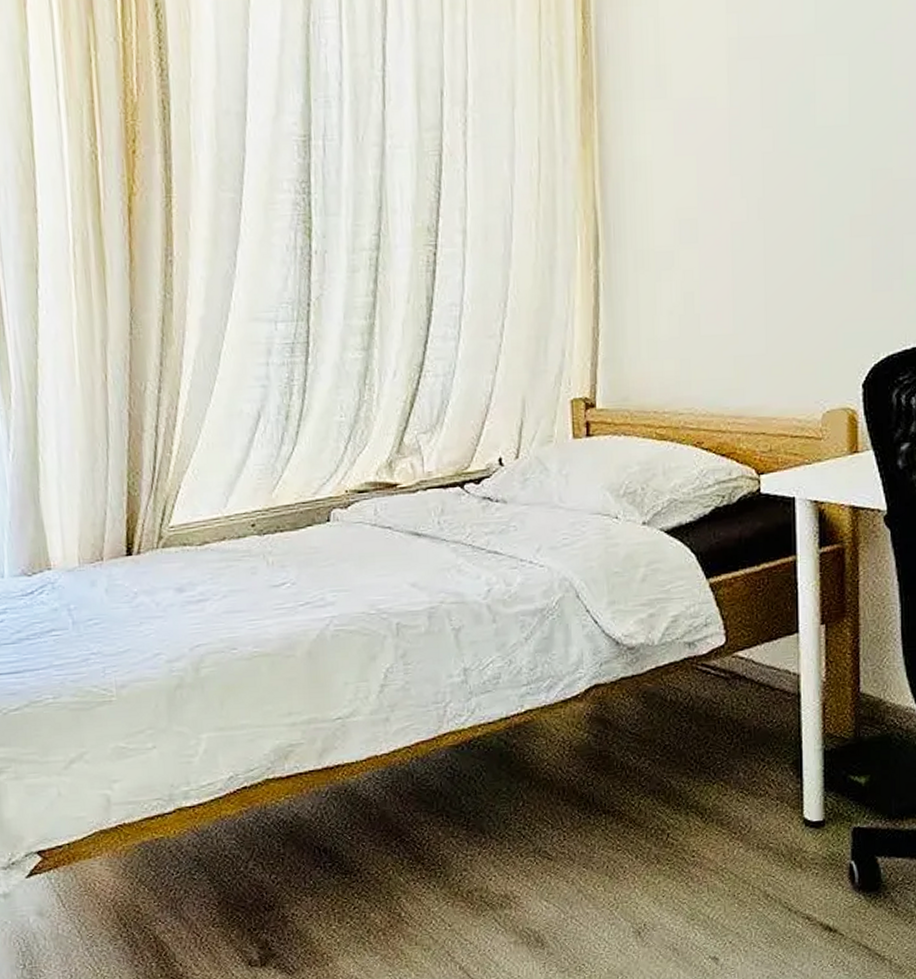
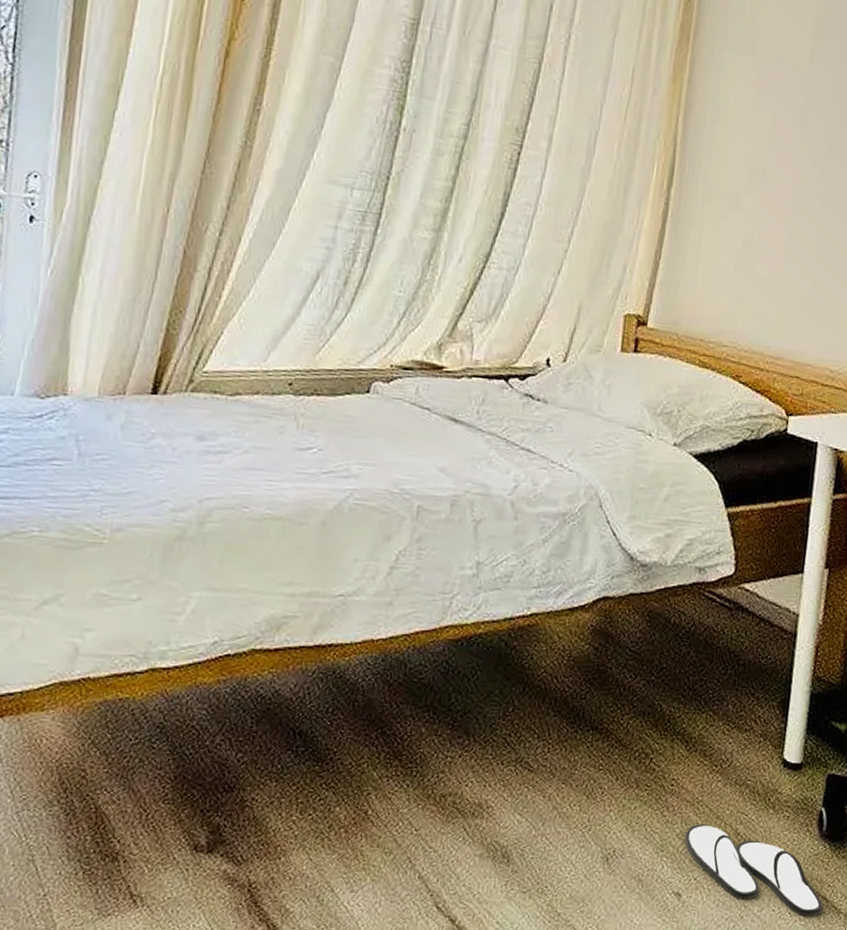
slippers: none [714,890,866,966] -> present [684,824,823,916]

